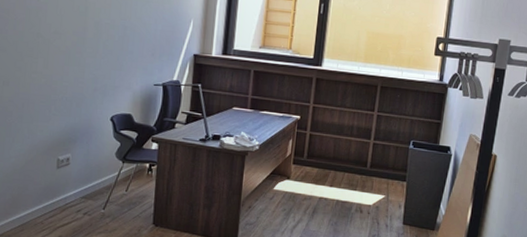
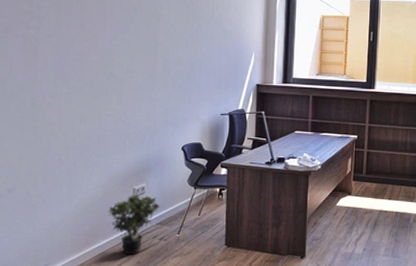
potted plant: none [30,164,85,229] -> present [108,194,160,255]

